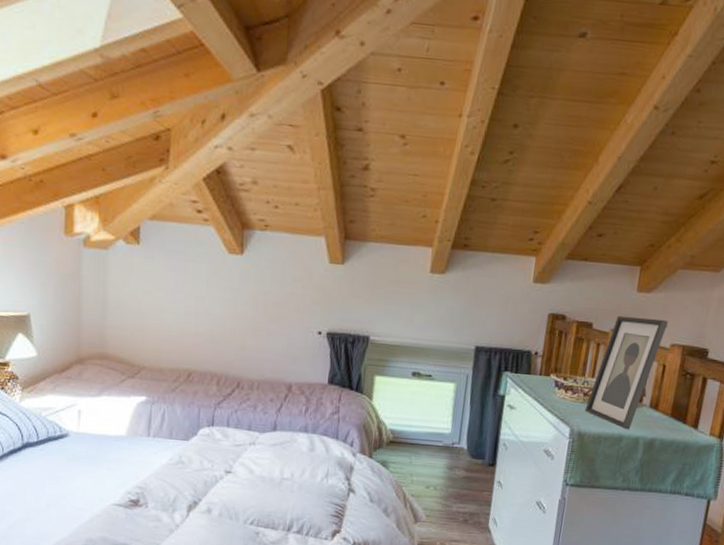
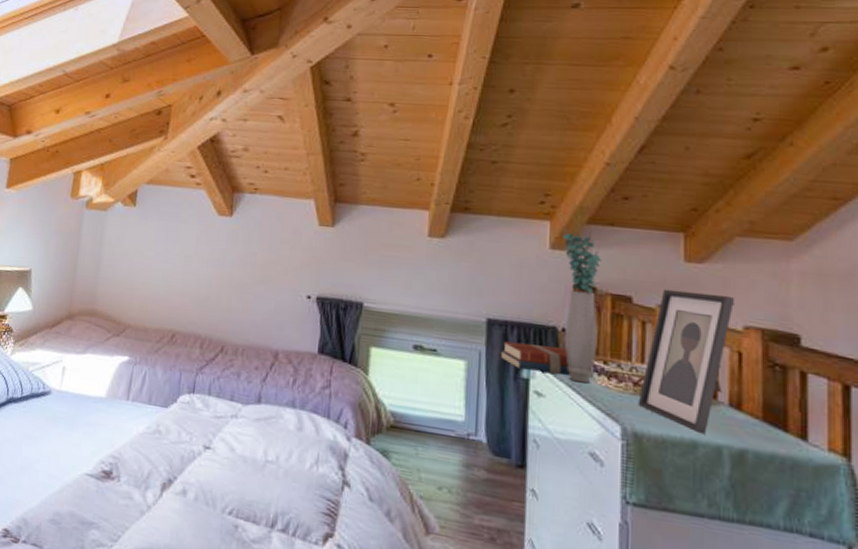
books: none [483,365,554,392] -> present [499,341,593,378]
vase: none [535,263,574,397] -> present [562,227,602,384]

